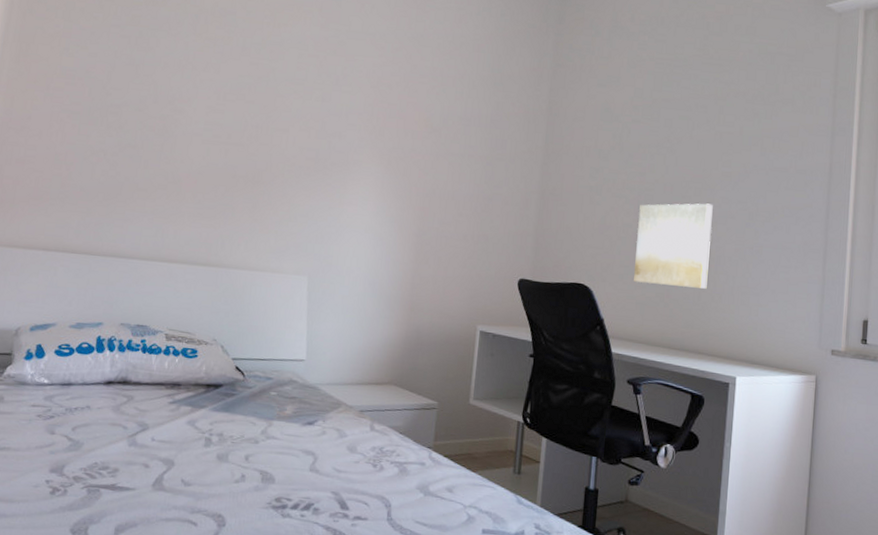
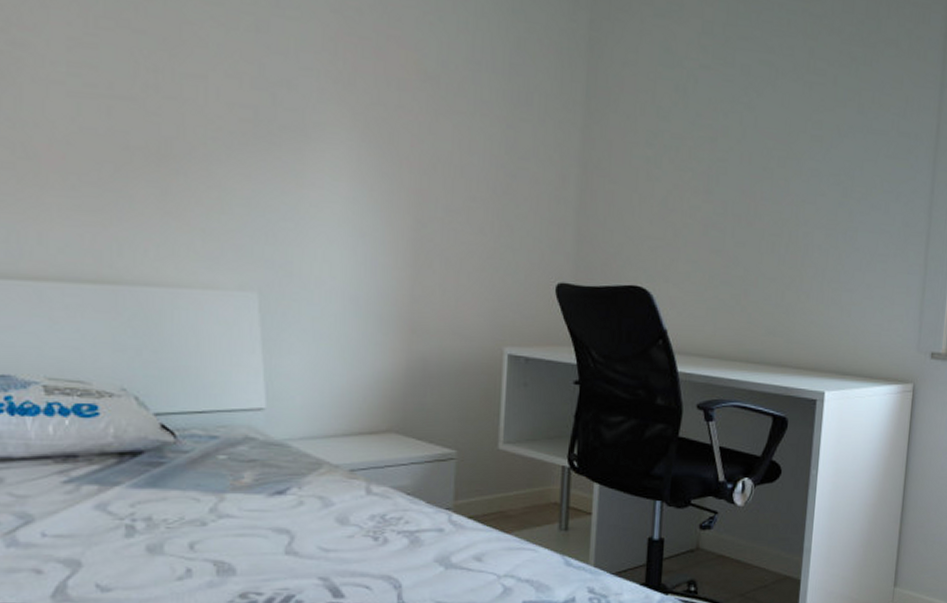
wall art: present [634,203,713,289] -> none [704,177,800,286]

